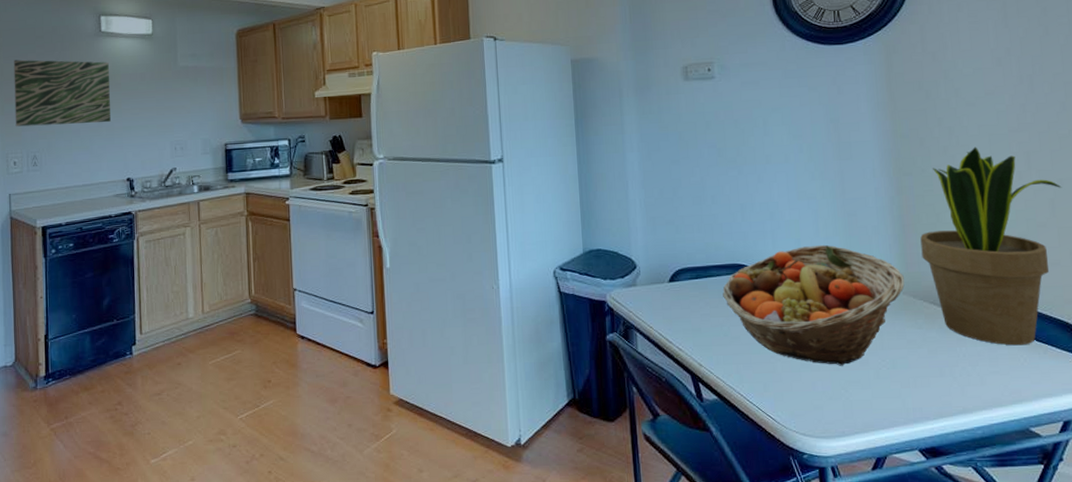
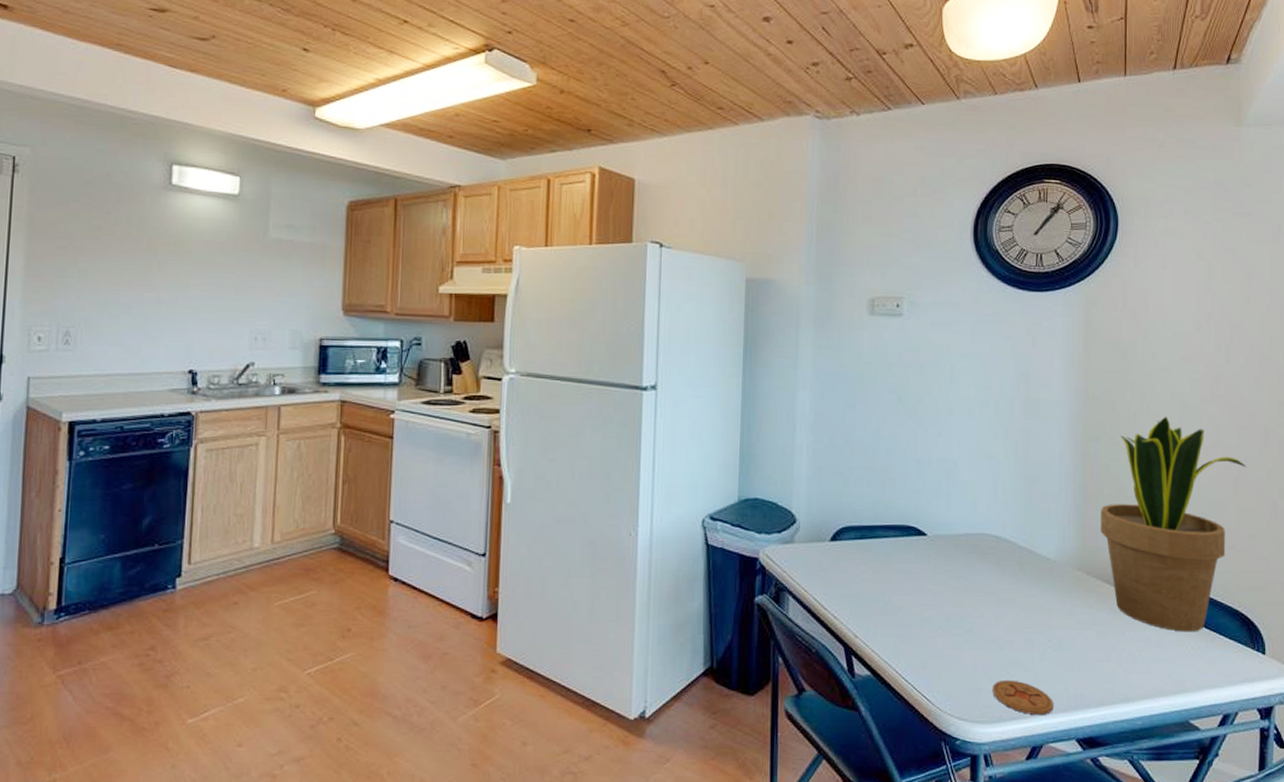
wall art: present [13,59,111,127] -> none [44,208,178,299]
fruit basket: present [722,244,905,366] -> none [888,510,1080,645]
coaster: none [833,397,894,429] -> present [992,679,1054,716]

